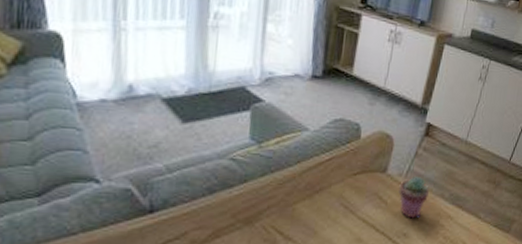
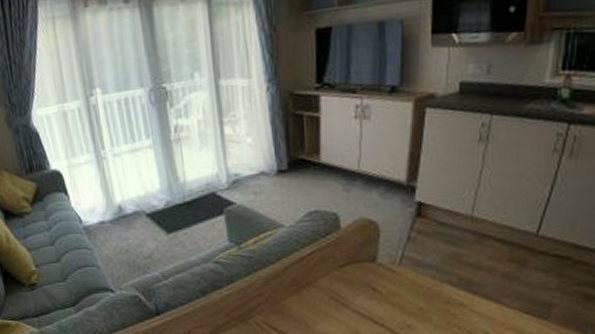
potted succulent: present [398,177,429,219] -> none [394,263,431,309]

